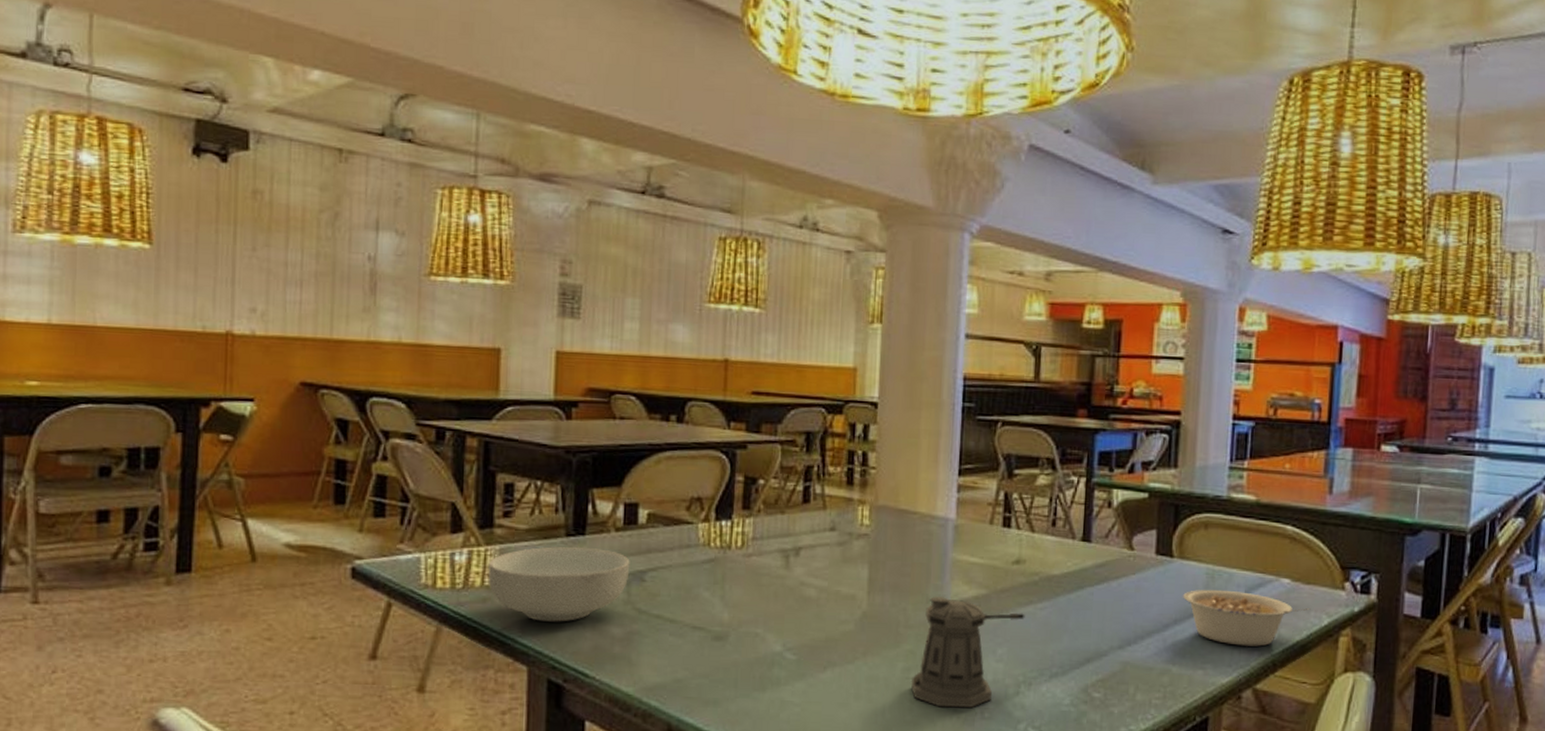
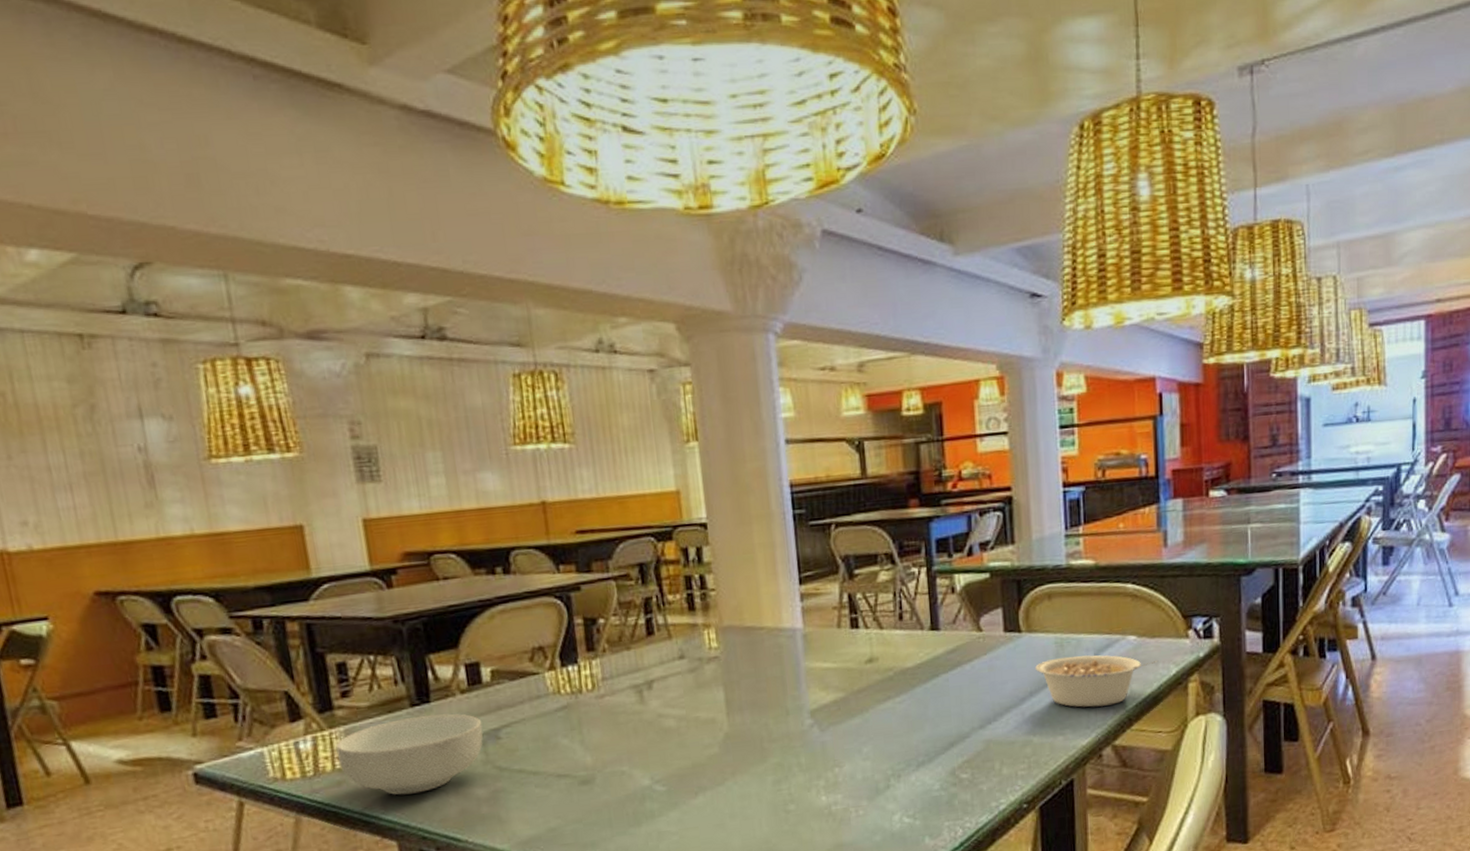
pepper shaker: present [910,596,1025,708] -> none [782,706,885,813]

